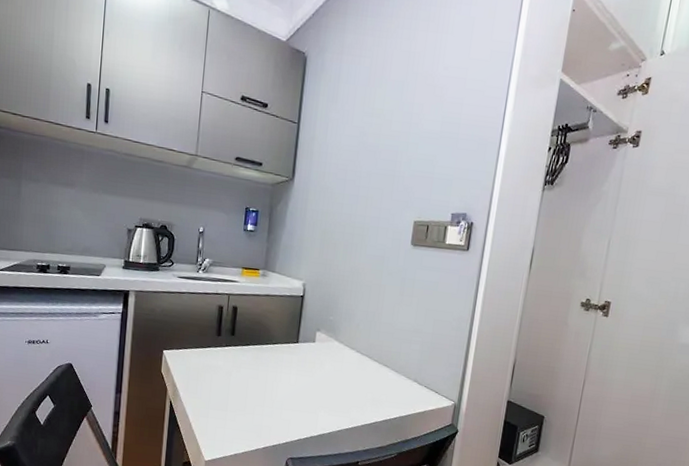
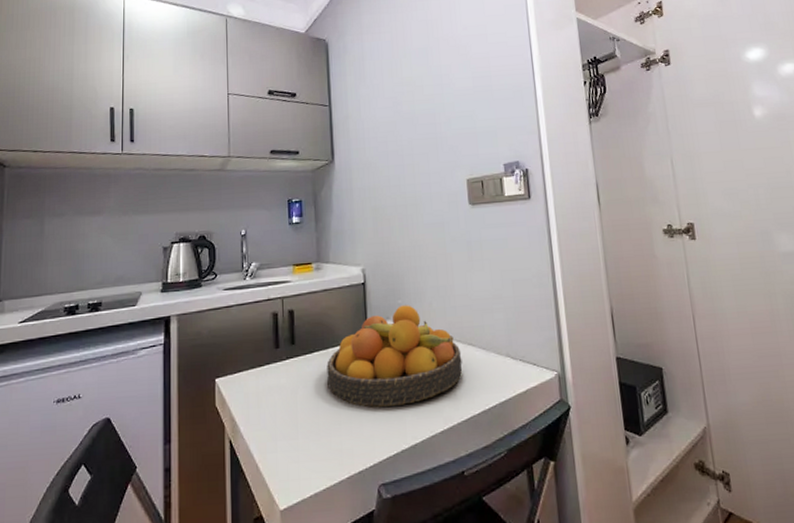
fruit bowl: none [257,321,376,402] -> present [327,305,462,407]

